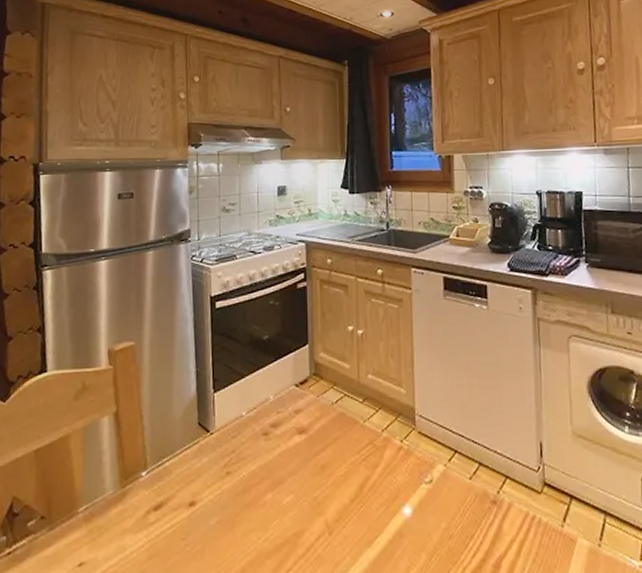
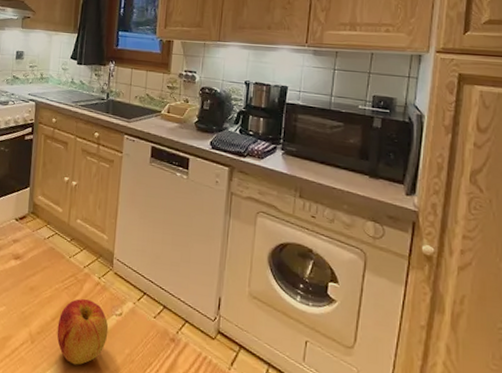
apple: none [358,469,419,553] -> present [57,298,109,365]

